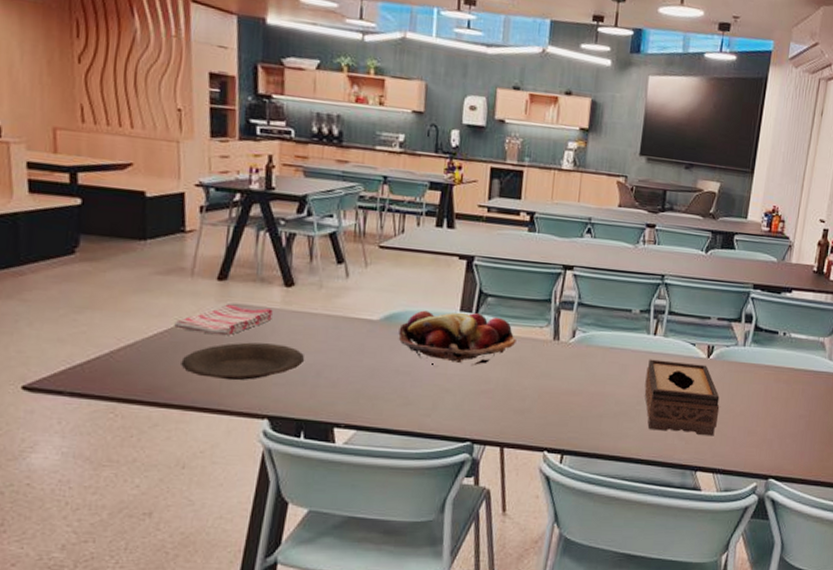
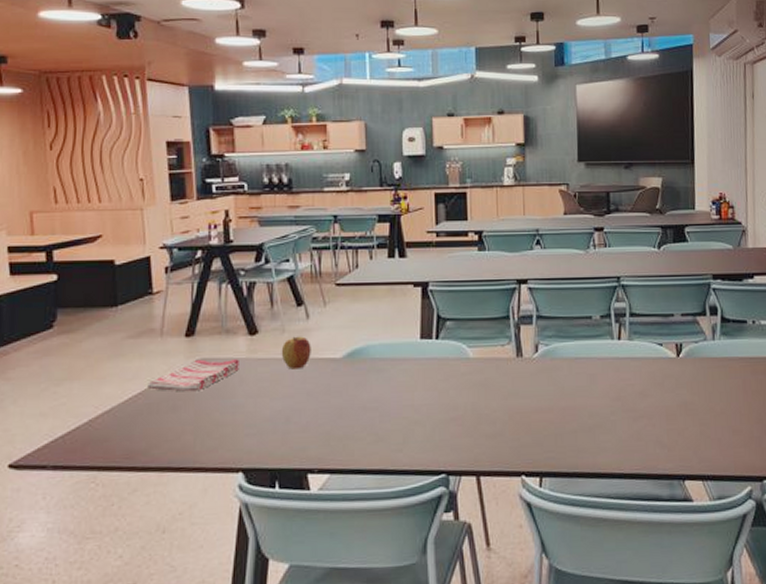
plate: present [181,342,304,381] -> none [156,394,272,437]
apple: none [316,293,349,326] -> present [281,336,311,370]
fruit basket: present [398,310,517,365] -> none [362,339,480,393]
tissue box: present [644,359,720,437] -> none [616,364,699,441]

